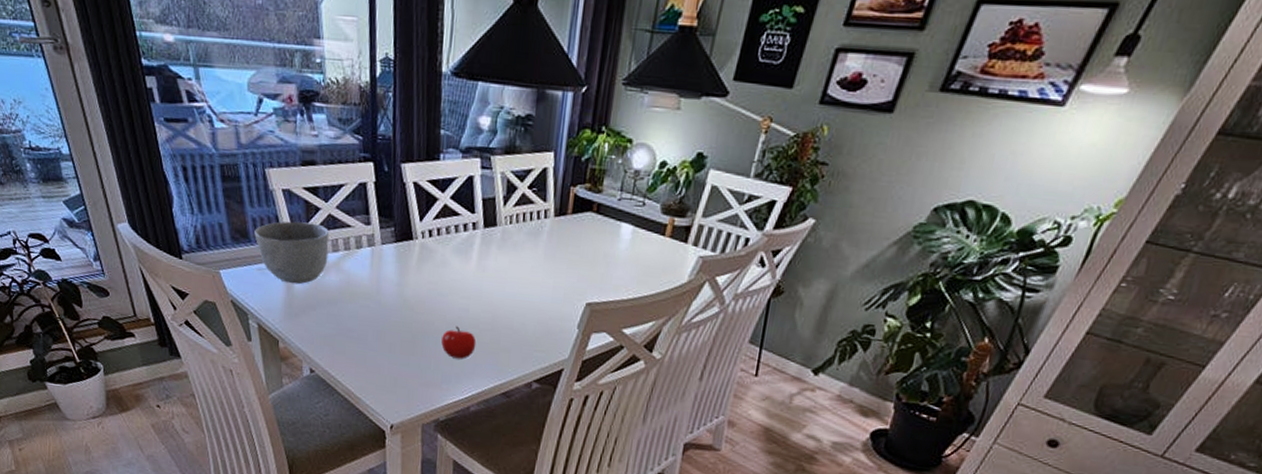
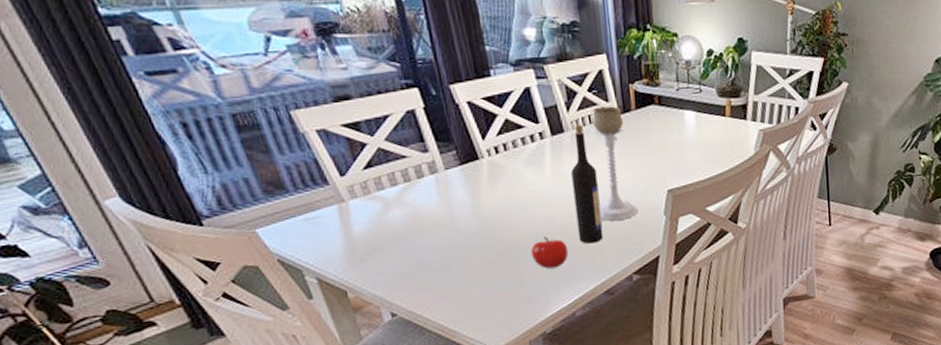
bowl: present [254,221,330,285] -> none [291,160,388,229]
wine bottle: none [488,221,520,343] -> present [571,125,604,244]
candle holder: none [513,205,558,325] -> present [592,106,638,221]

